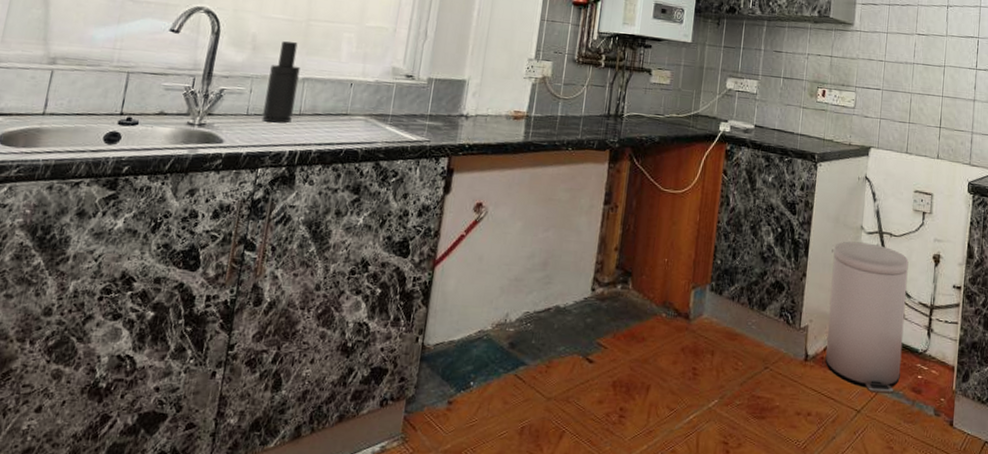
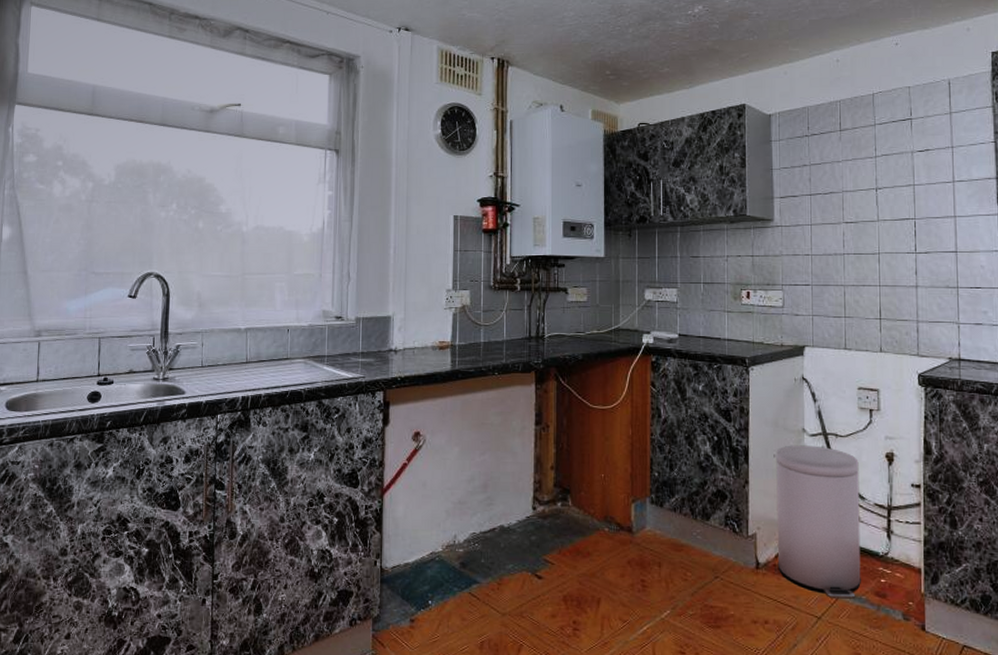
soap dispenser: present [262,41,300,123] -> none [215,295,242,372]

